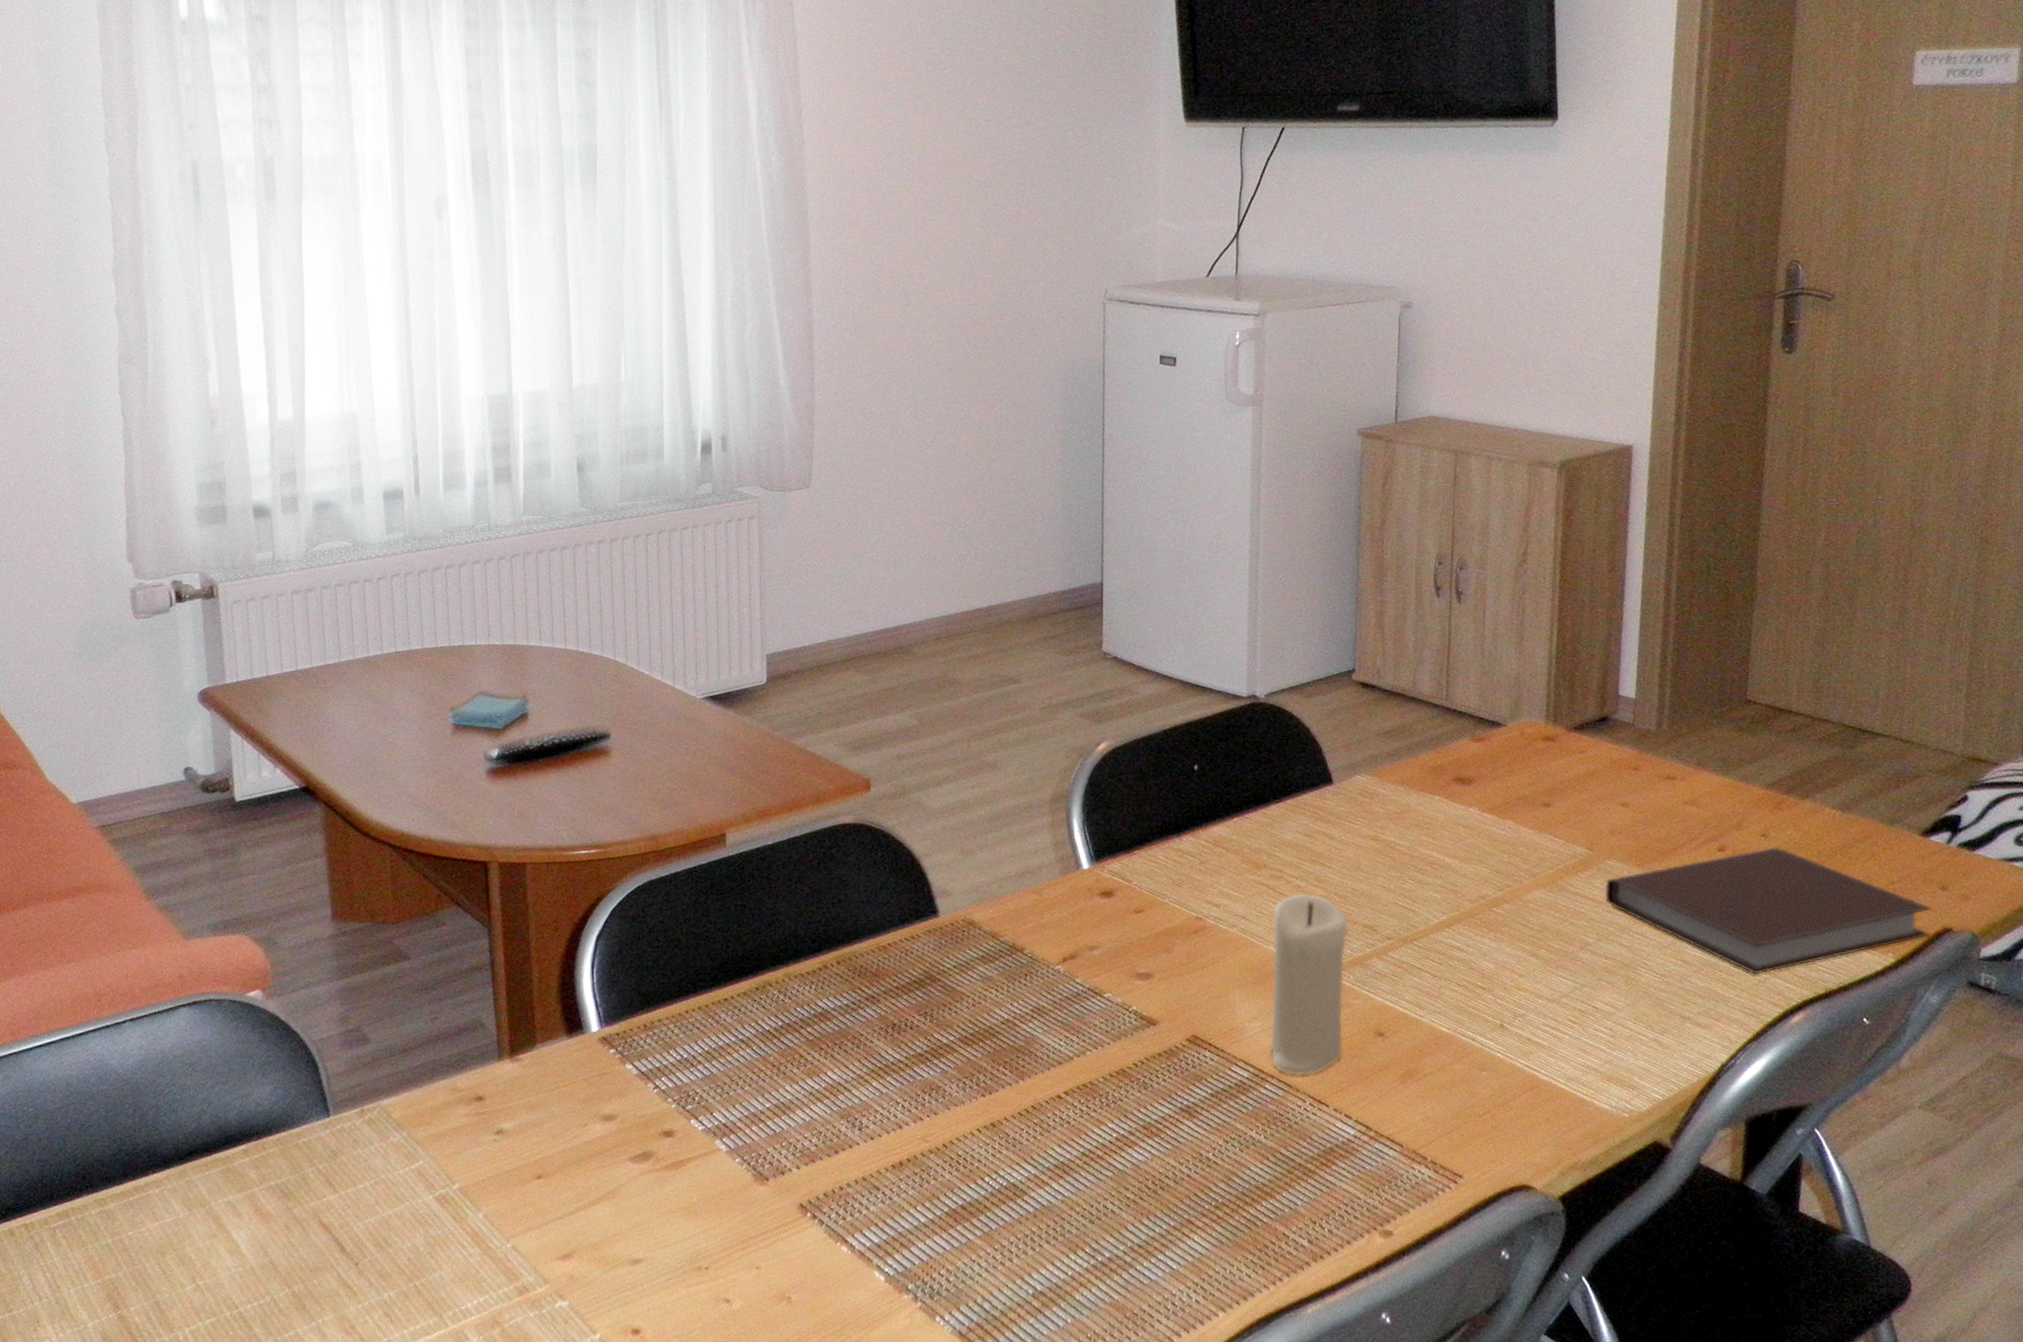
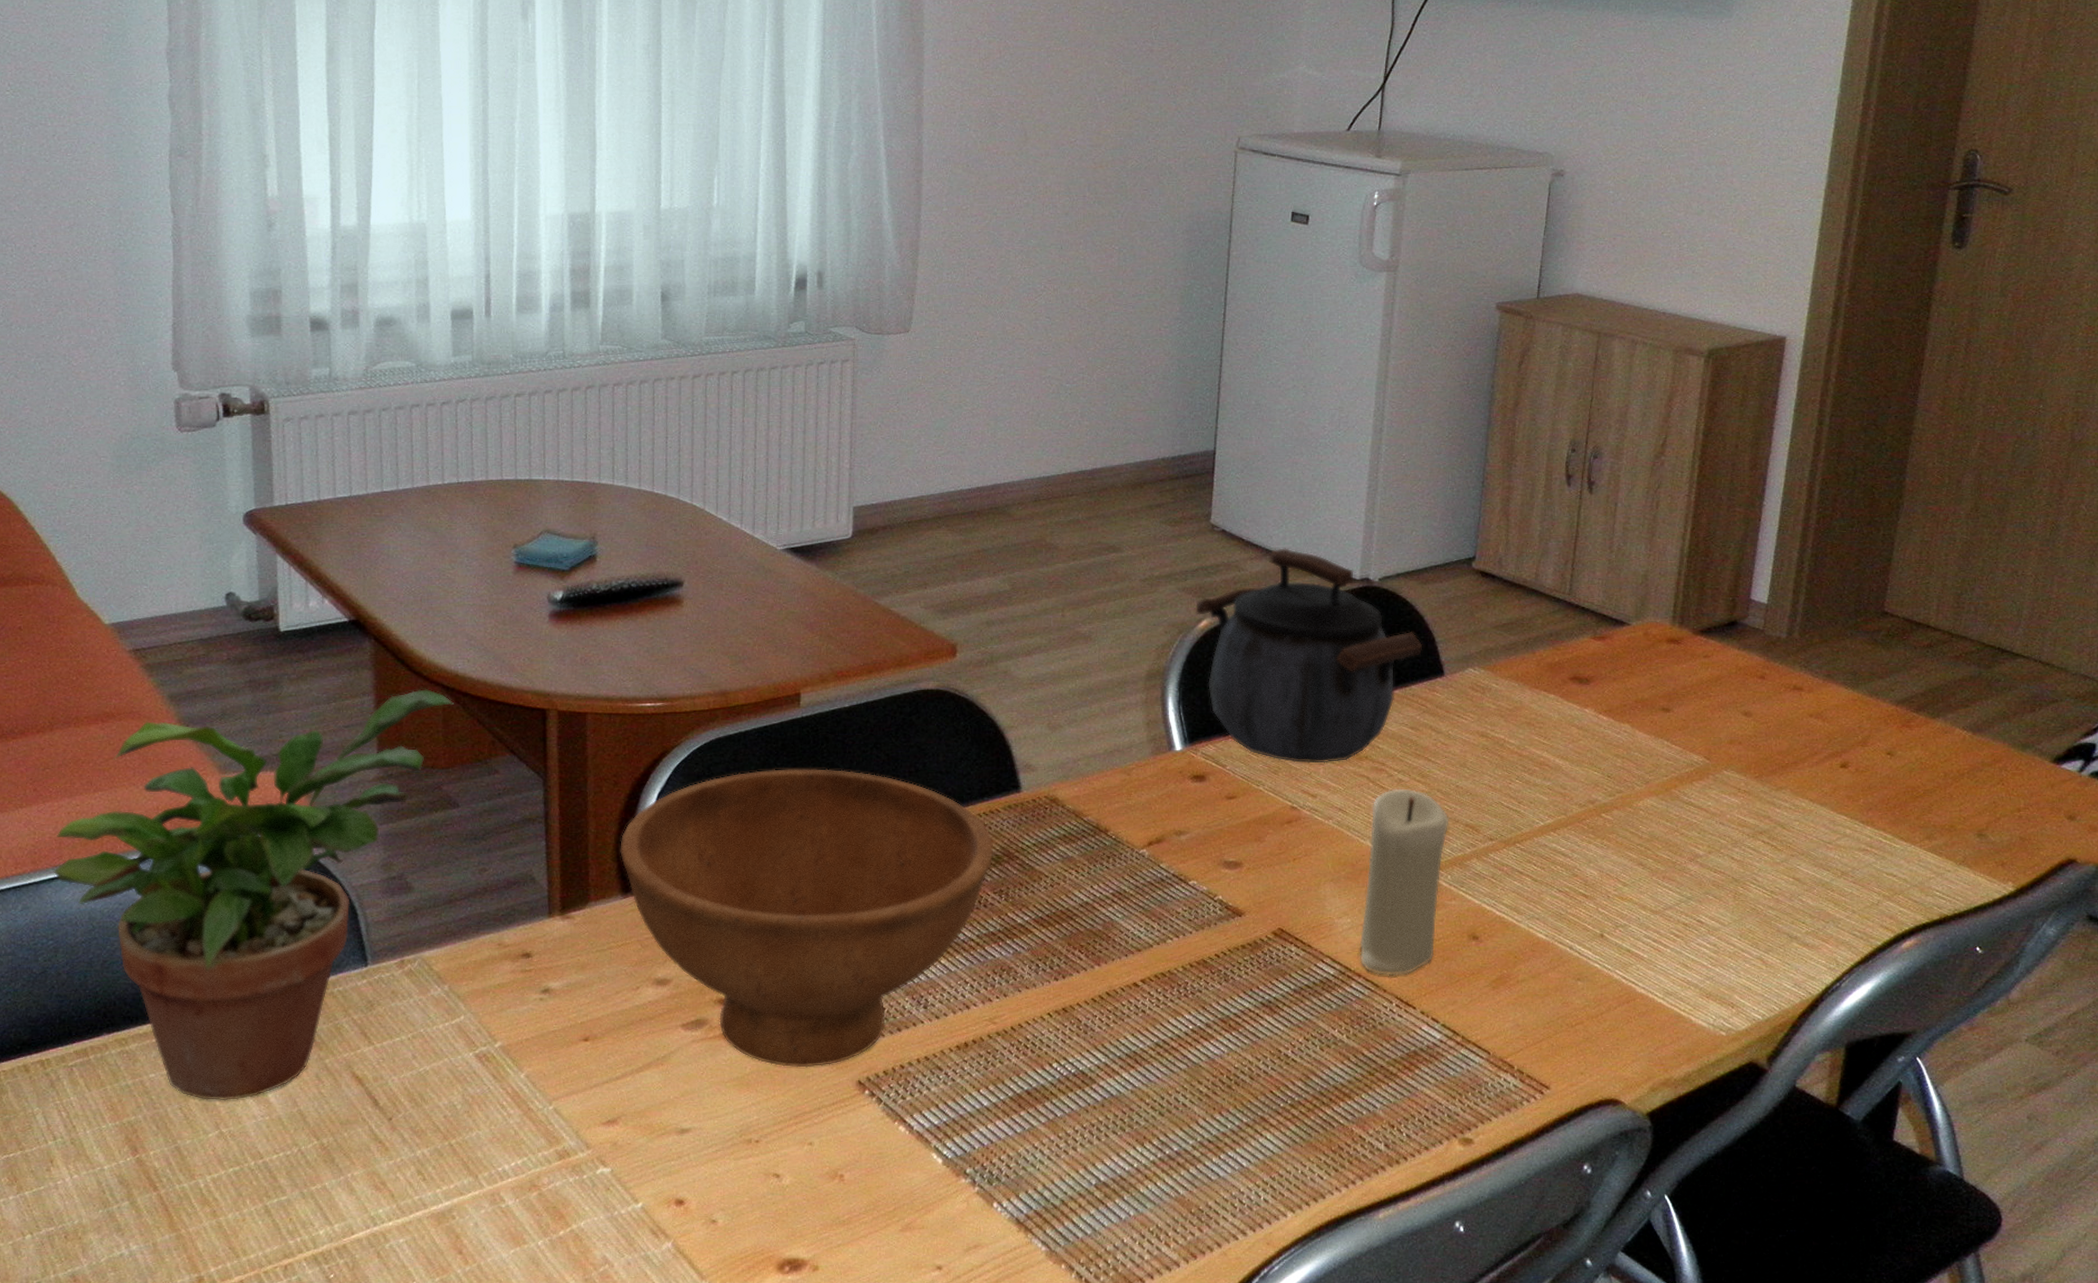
potted plant: none [31,848,402,1255] -> present [53,688,455,1101]
bowl: none [563,904,917,1194] -> present [620,769,994,1068]
kettle: none [1093,670,1312,875] -> present [1196,548,1423,764]
notebook: present [1605,847,1932,975] -> none [1720,766,2058,897]

